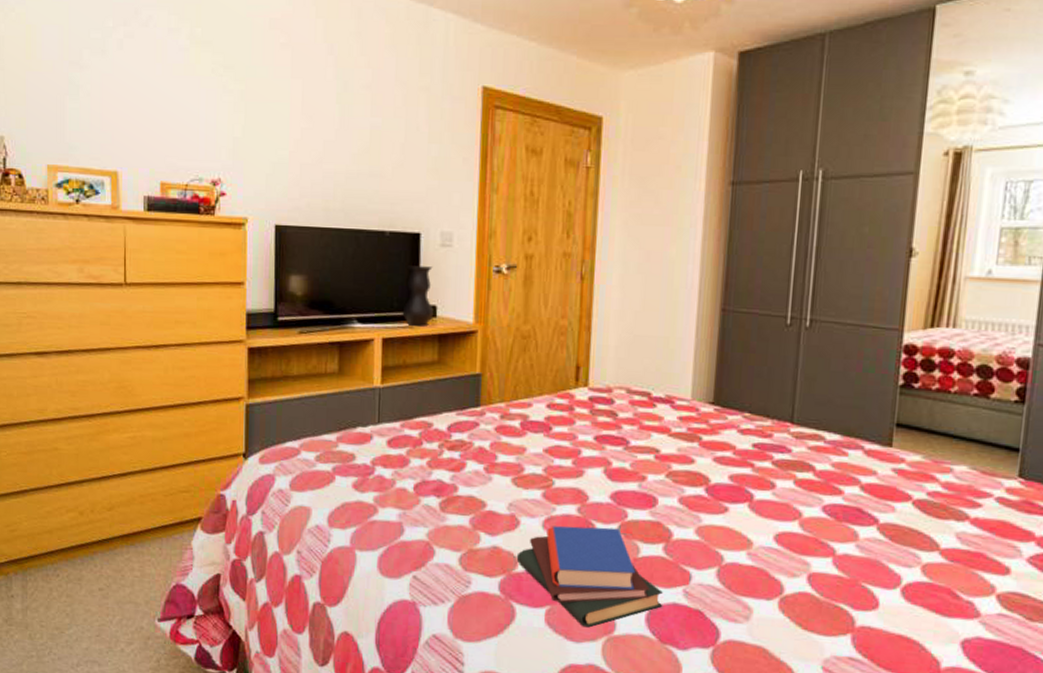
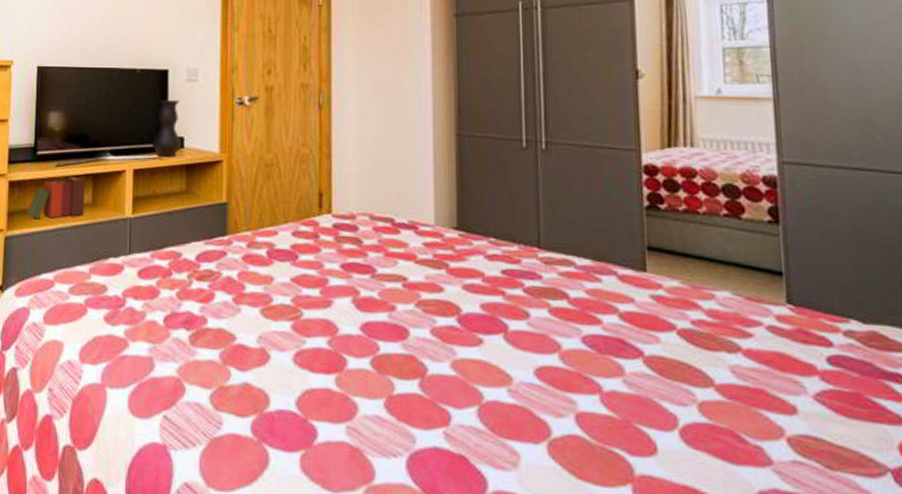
books: none [269,344,331,388] -> present [27,176,86,220]
book: present [516,526,663,628] -> none [268,360,422,476]

